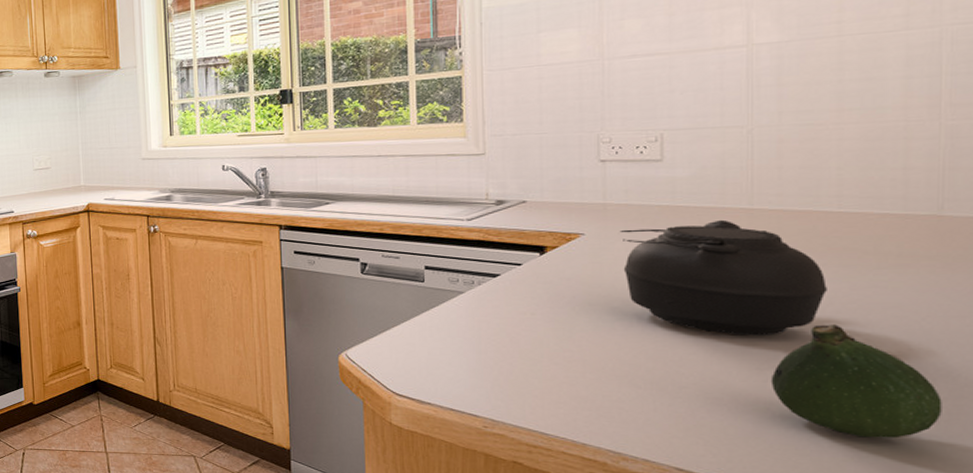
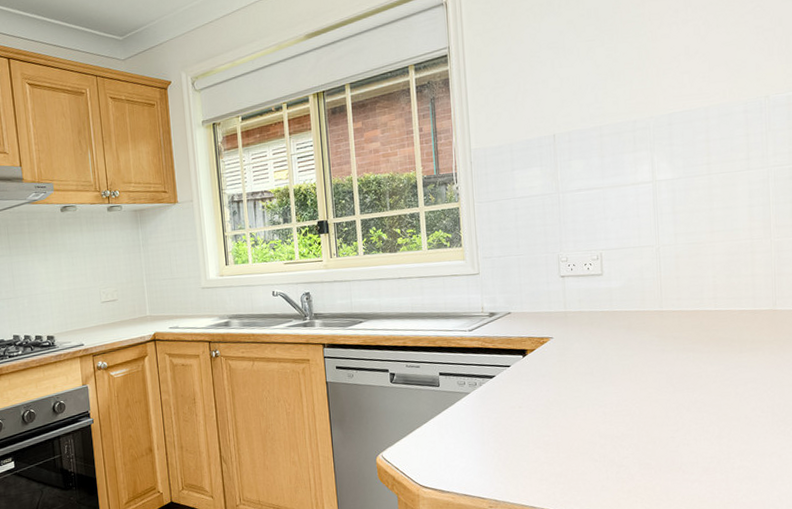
teapot: present [619,219,827,336] -> none [577,320,711,412]
fruit: present [770,324,942,439] -> none [680,398,783,484]

